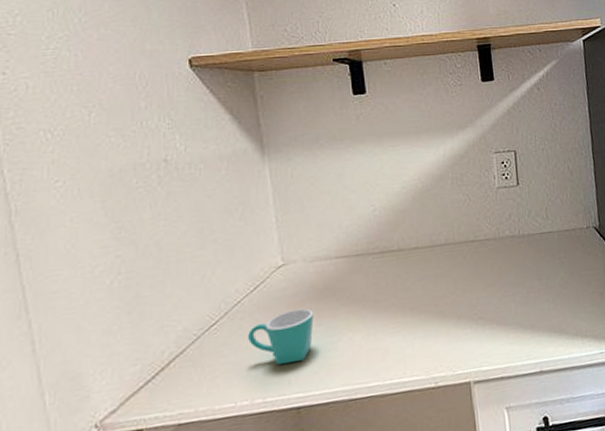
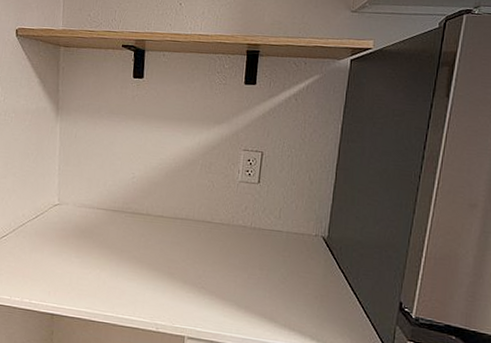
mug: present [248,308,314,366] -> none [26,240,74,280]

